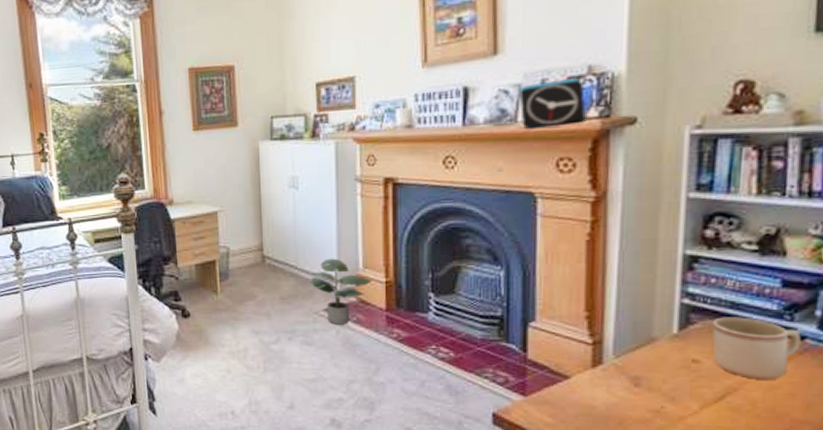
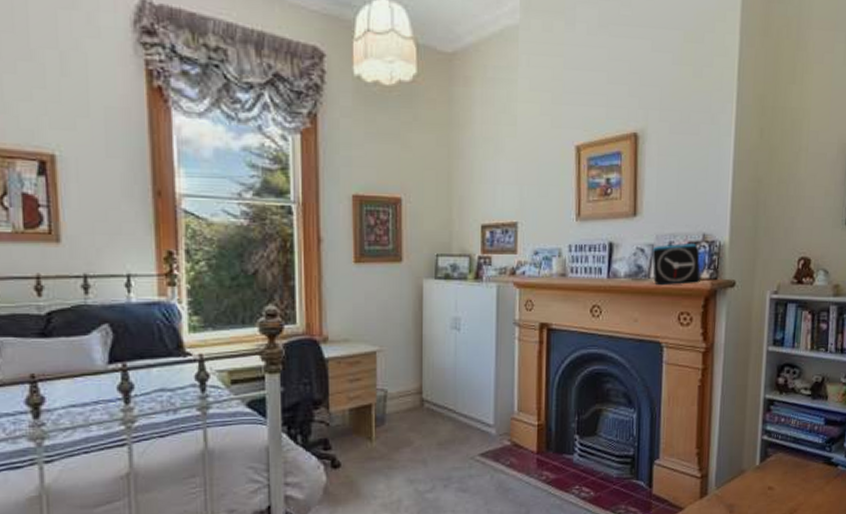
potted plant: present [311,258,372,325] -> none [468,402,525,470]
mug: present [711,317,801,380] -> none [781,450,836,501]

